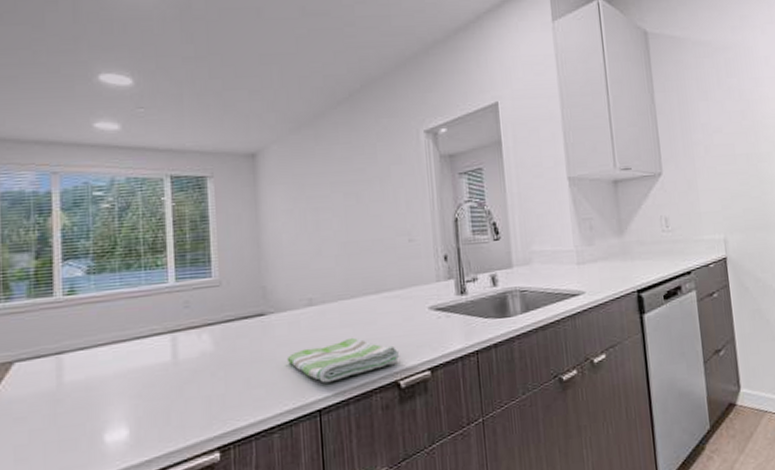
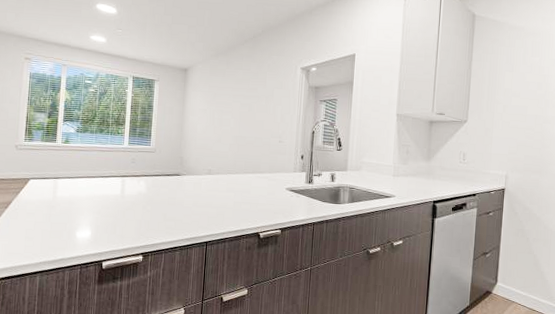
dish towel: present [286,337,400,383] -> none [190,199,262,226]

